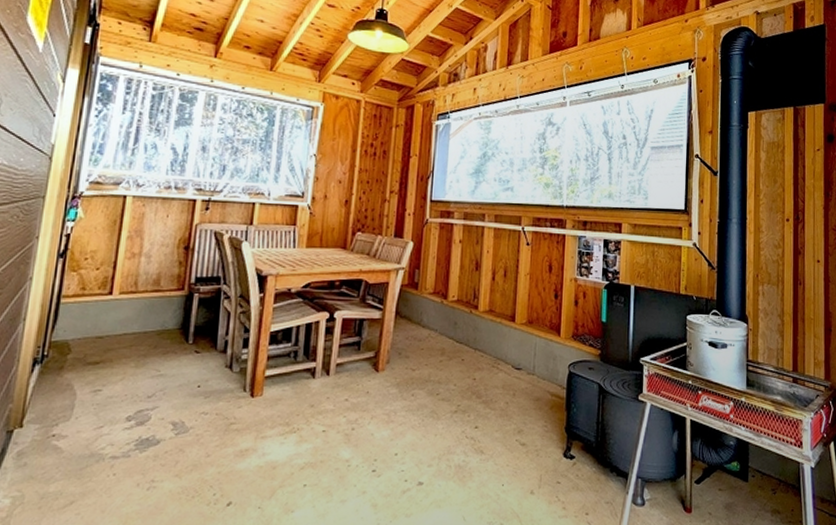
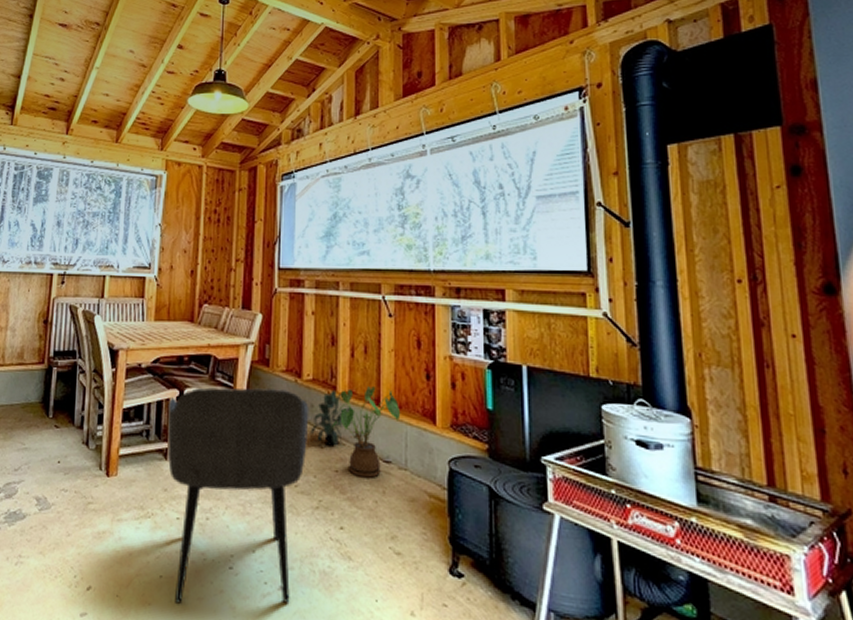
armchair: none [315,309,453,508] -> present [167,387,309,604]
potted plant: none [453,308,490,358] -> present [310,389,351,446]
house plant: none [472,305,532,383] -> present [332,386,401,478]

